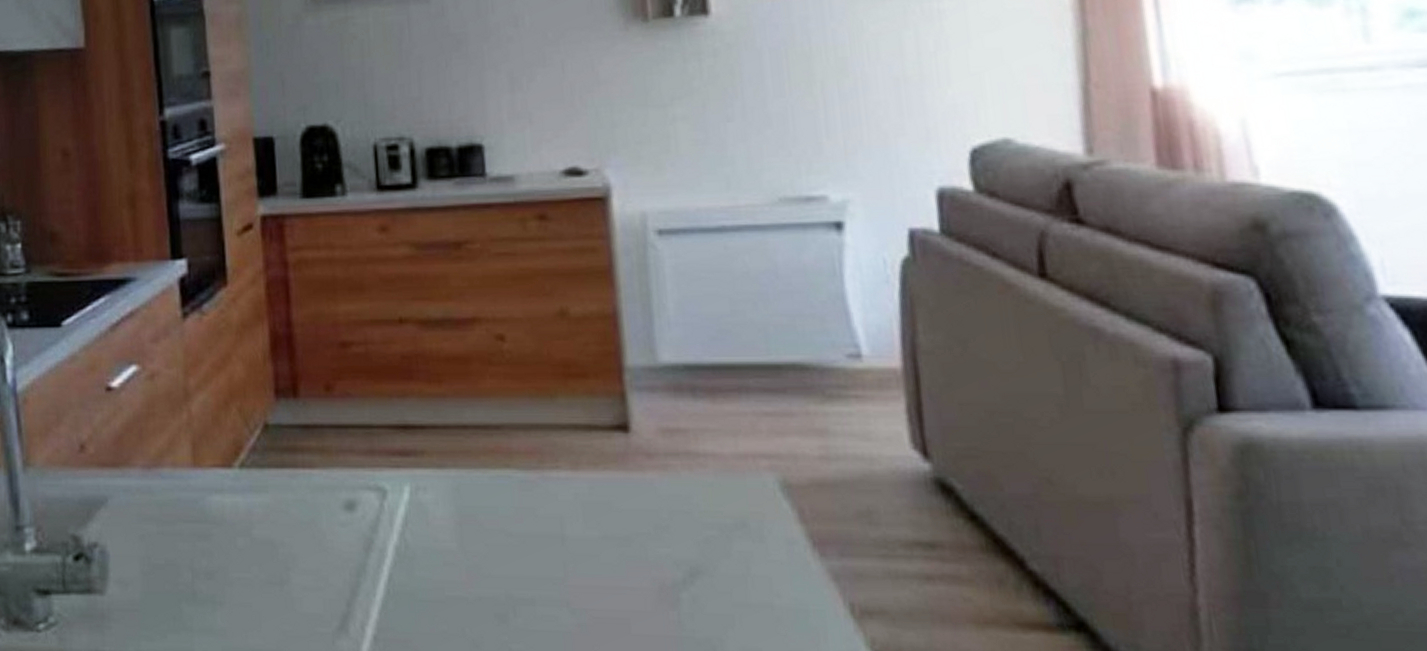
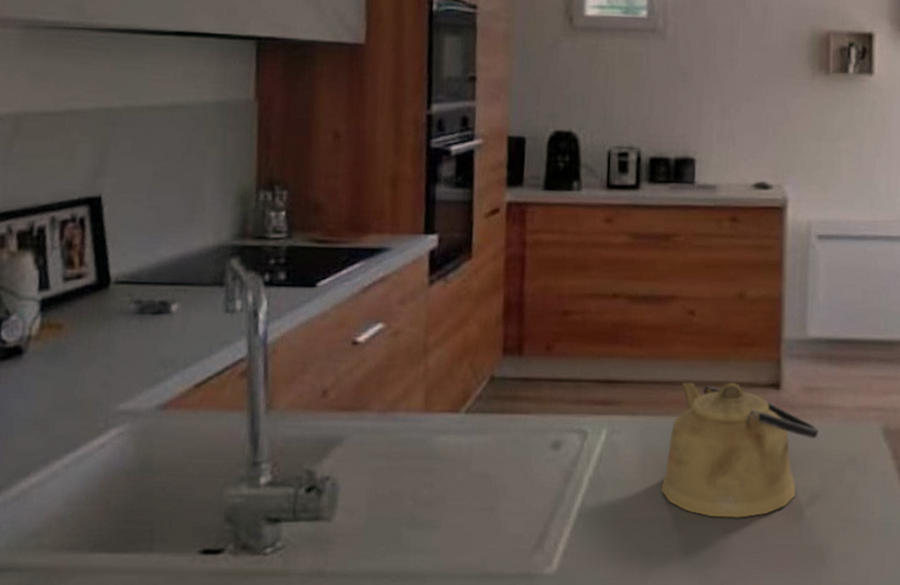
kettle: none [486,424,689,600] -> present [661,382,819,518]

